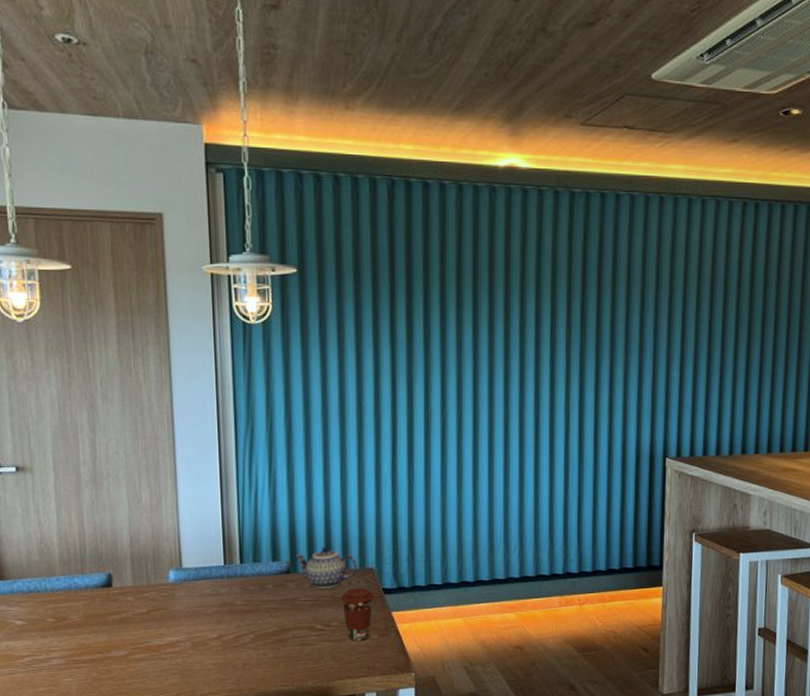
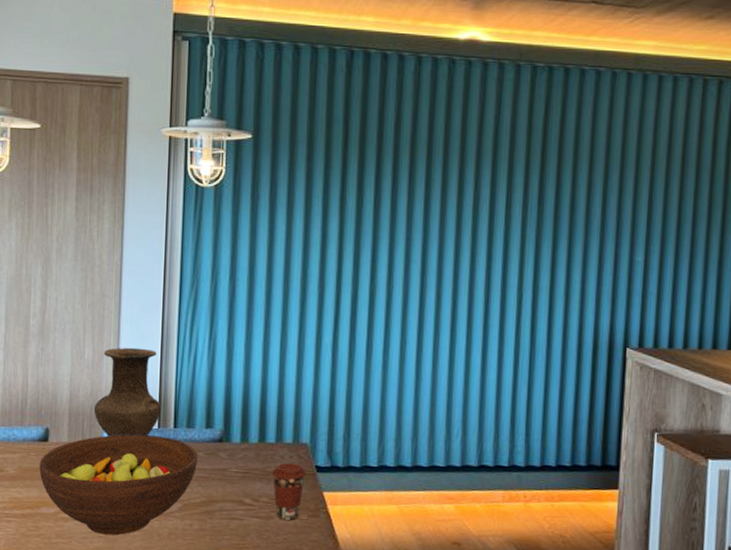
fruit bowl: none [105,573,267,671] -> present [39,434,198,536]
vase: none [156,488,226,577] -> present [93,347,161,437]
teapot: present [294,546,358,589] -> none [228,417,292,462]

